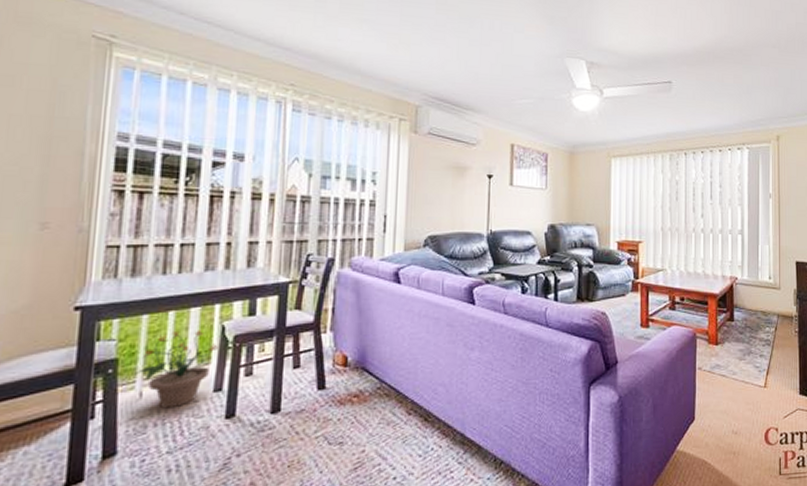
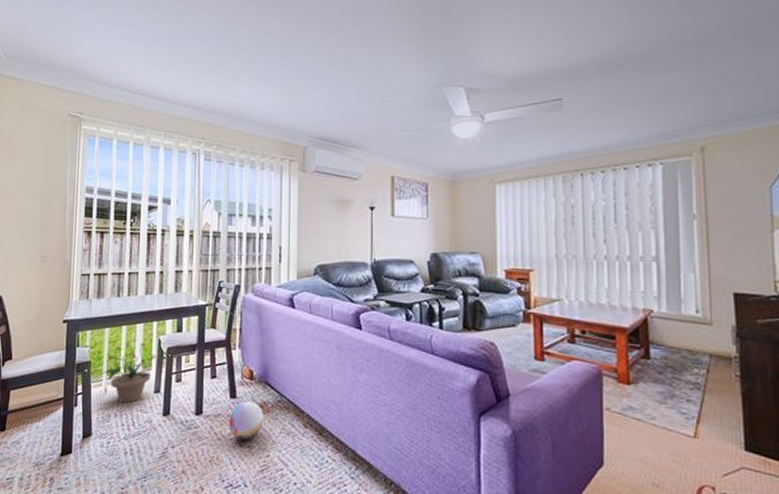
ball: none [315,392,360,436] -> present [229,402,264,440]

